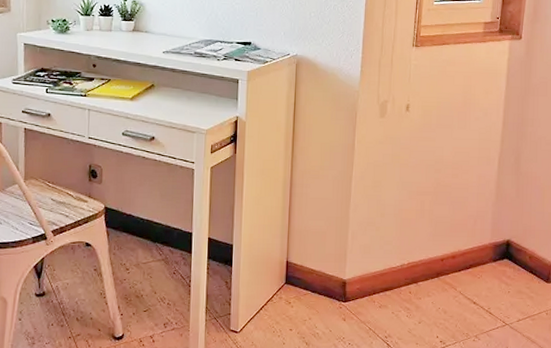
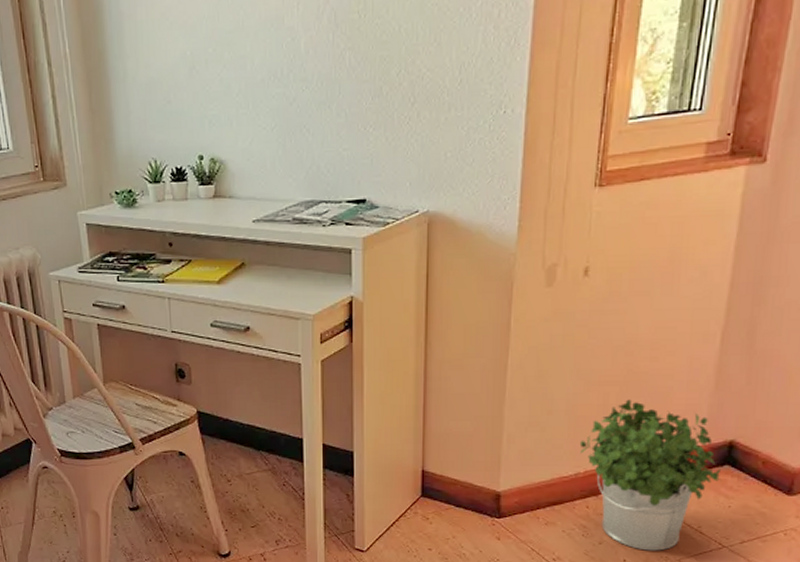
potted plant: none [404,206,502,329] -> present [579,399,721,551]

